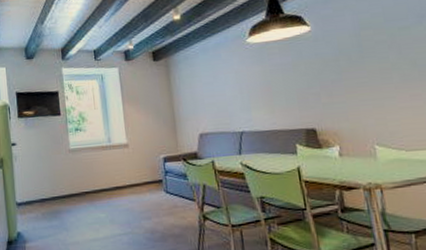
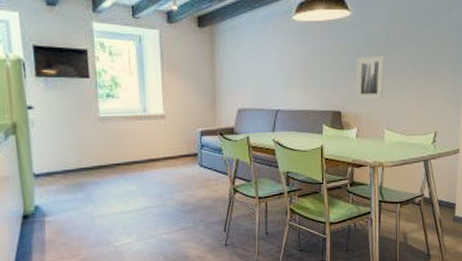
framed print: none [325,65,367,115] -> present [355,55,385,100]

